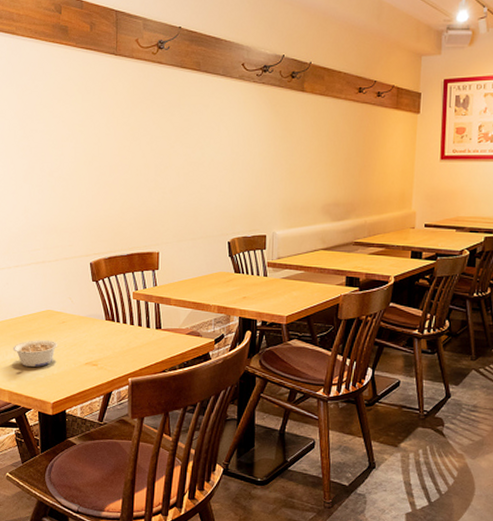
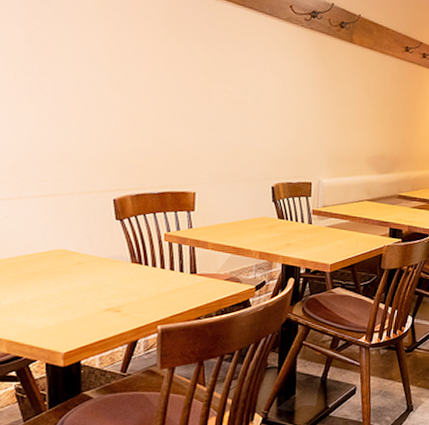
legume: present [12,340,58,367] -> none [13,282,73,313]

